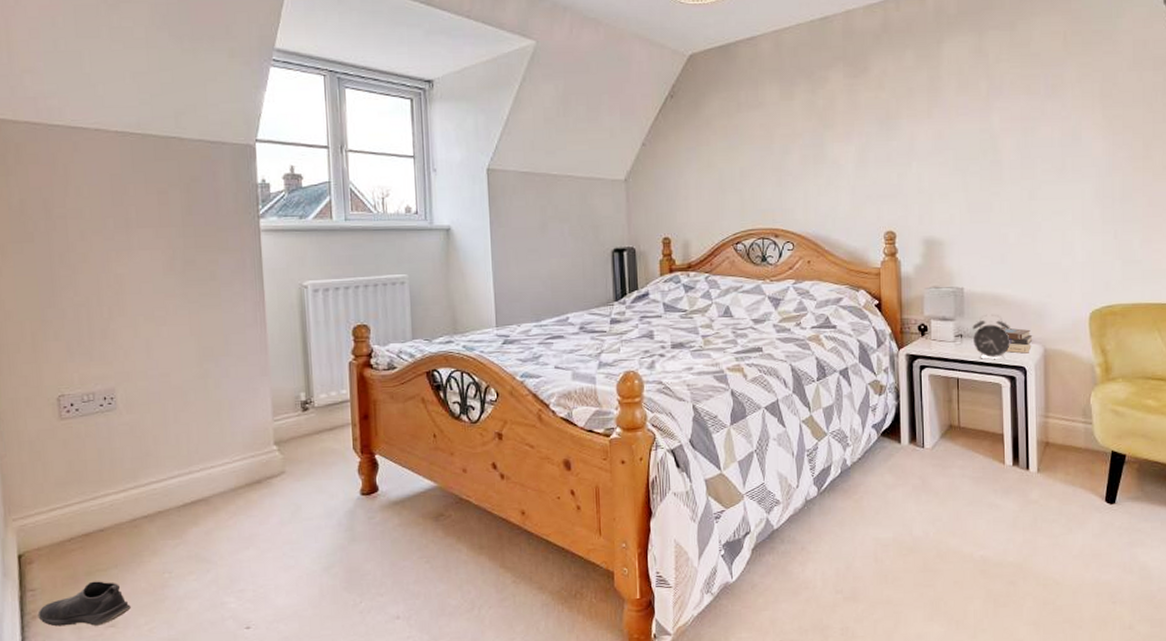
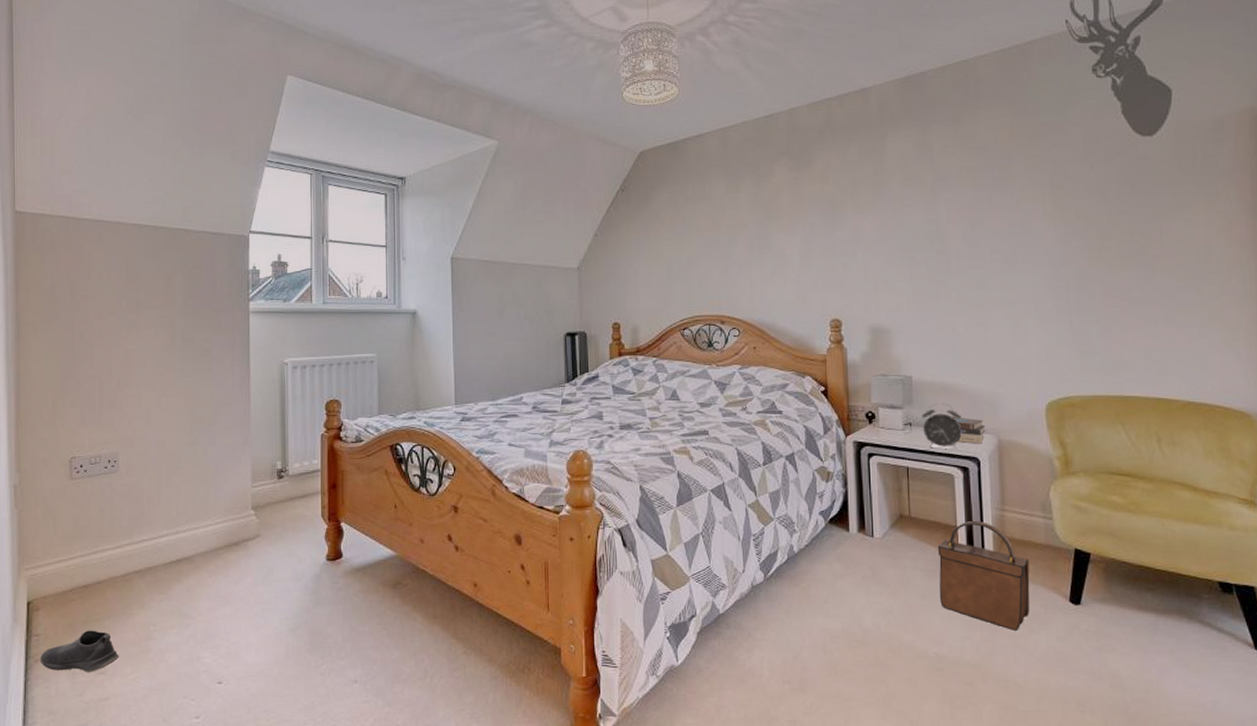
handbag: none [985,428,1070,531] -> present [937,521,1030,630]

